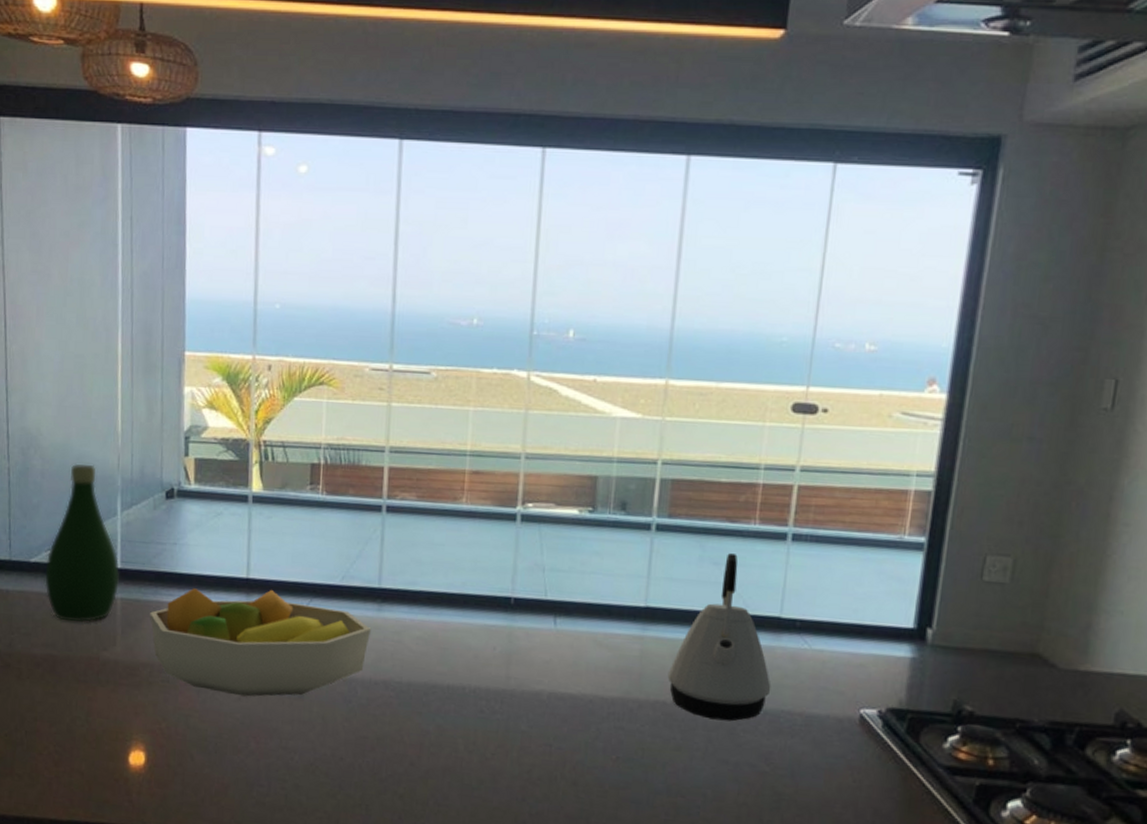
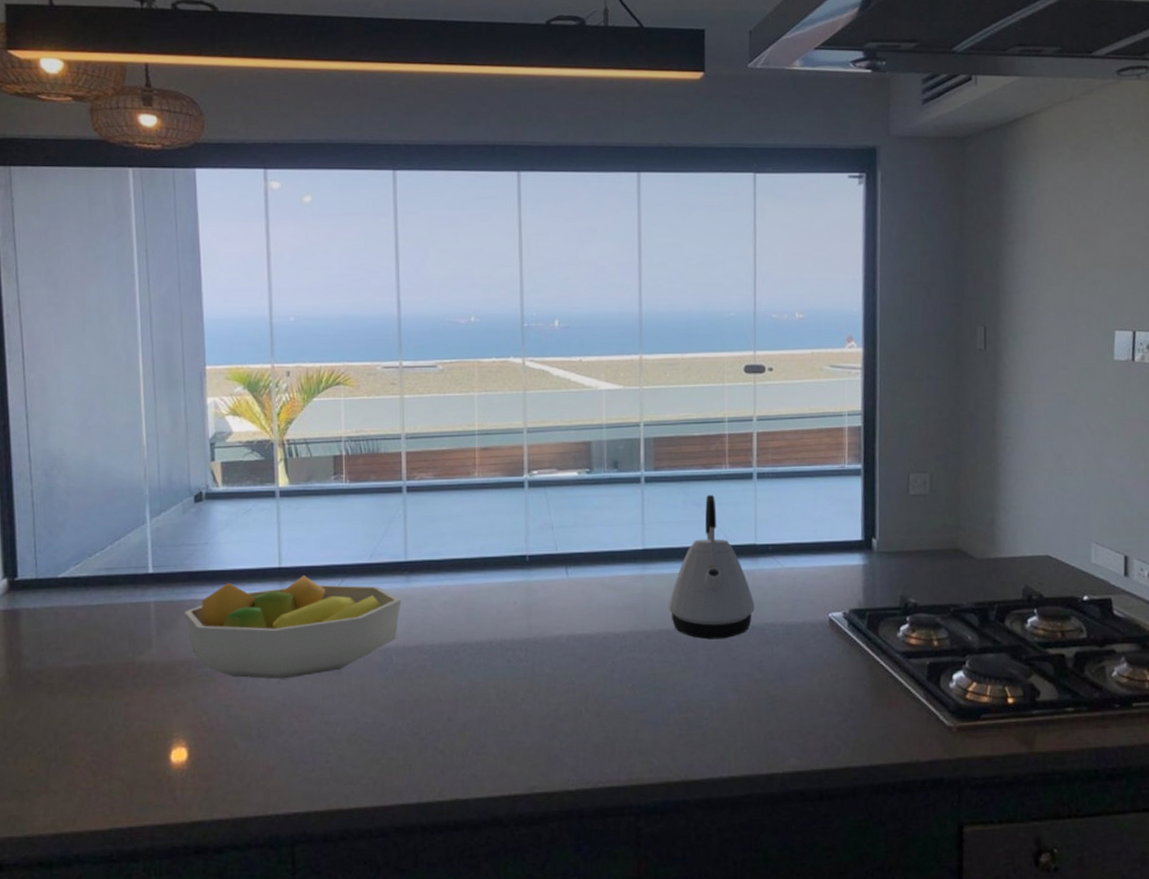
bottle: present [45,463,120,623] -> none [74,478,151,631]

